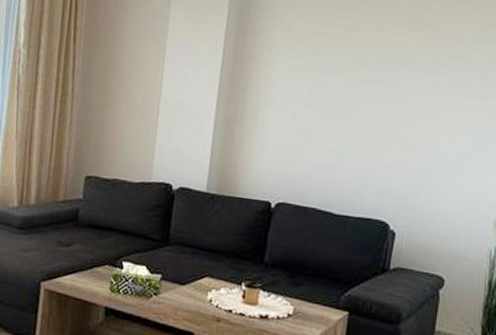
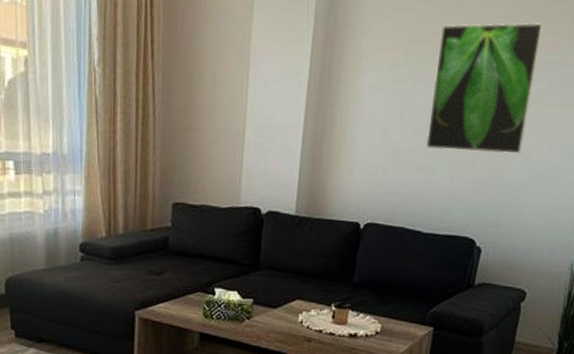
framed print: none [336,20,448,141] -> present [426,22,545,154]

